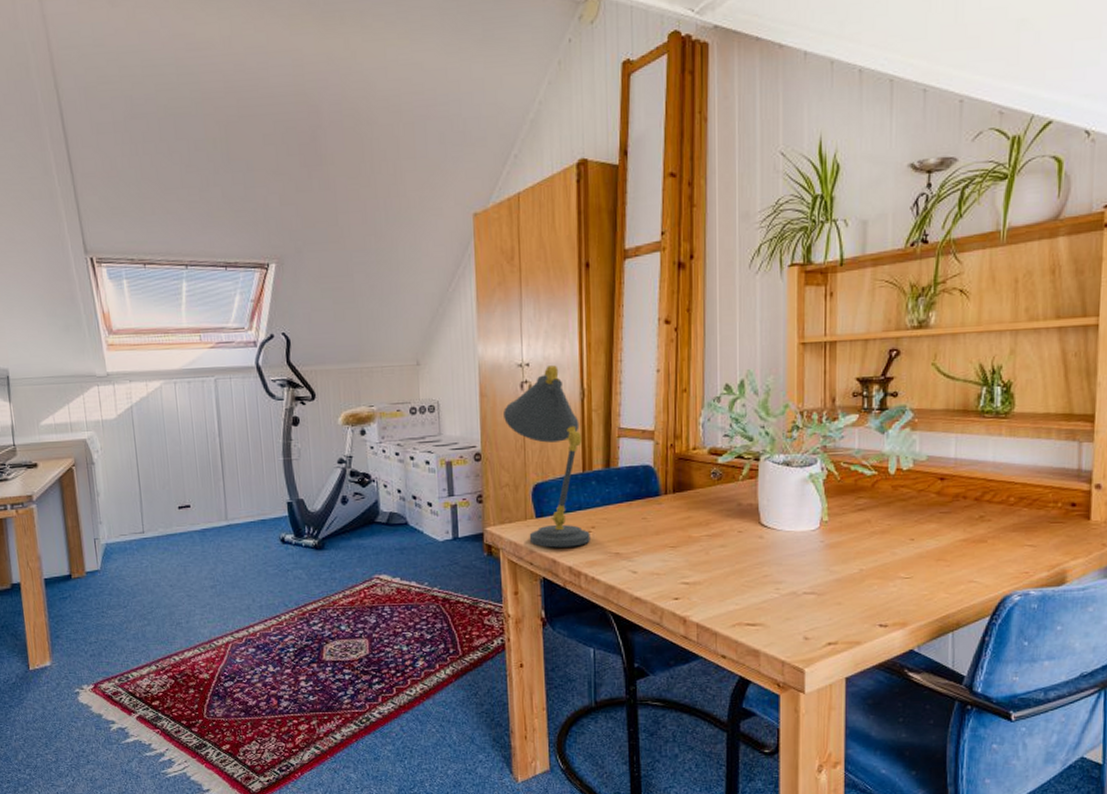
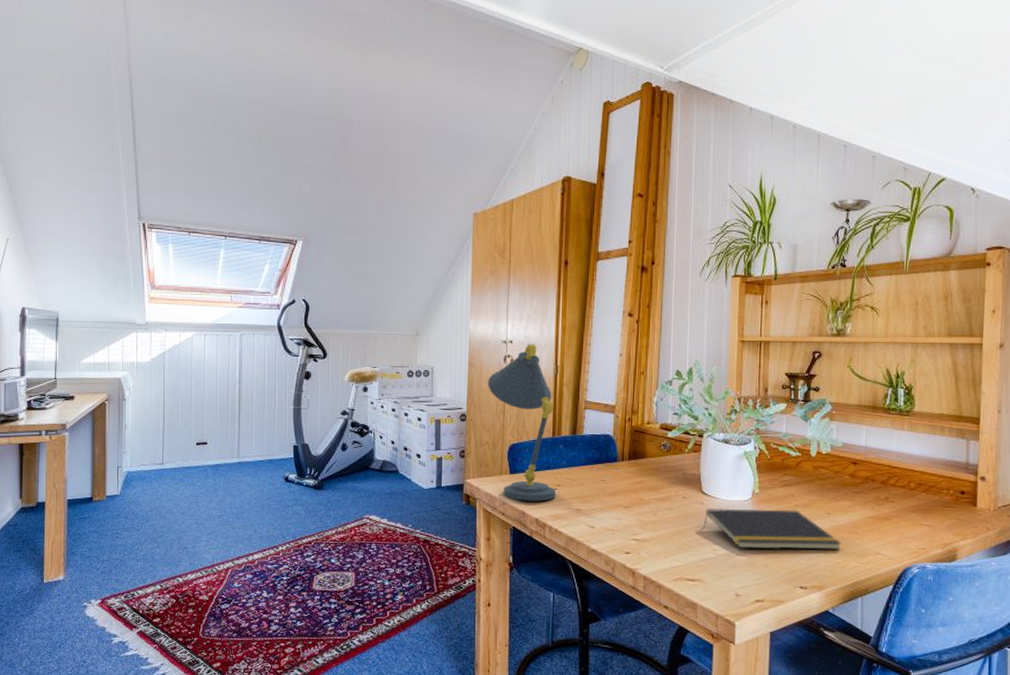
notepad: none [763,537,929,586] -> present [703,508,842,550]

